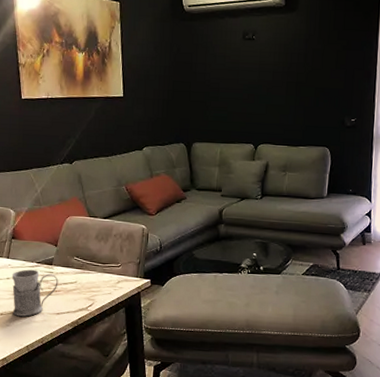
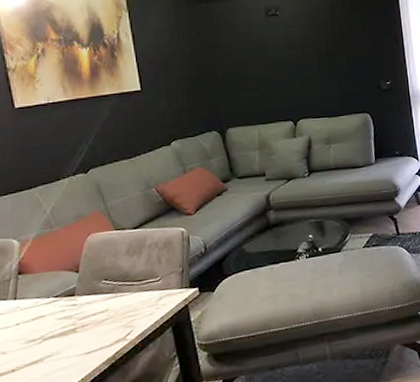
mug: present [11,269,59,317] -> none [22,306,85,369]

